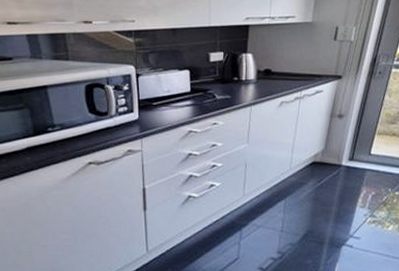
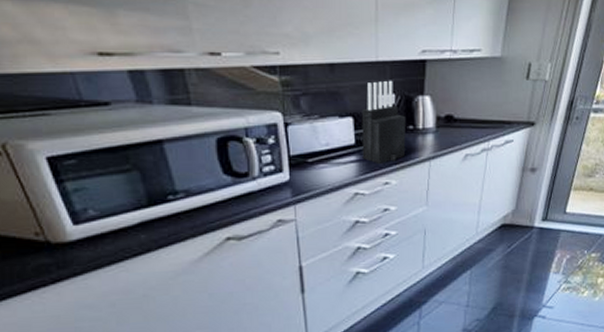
knife block: none [196,41,232,108] -> present [361,80,407,165]

